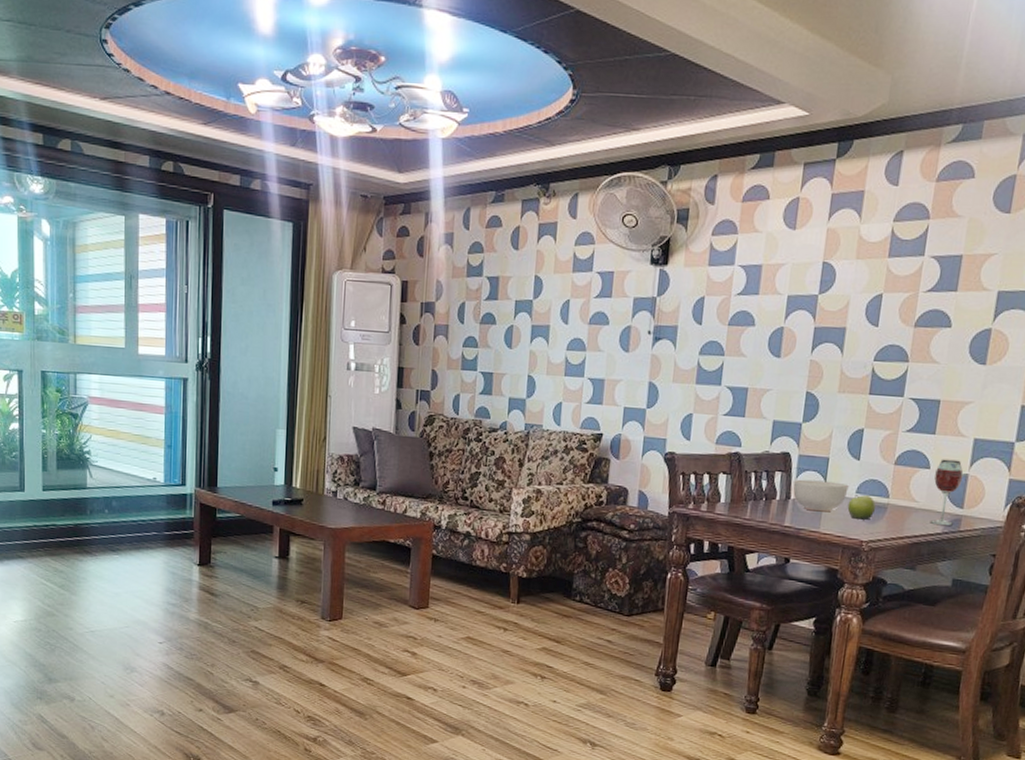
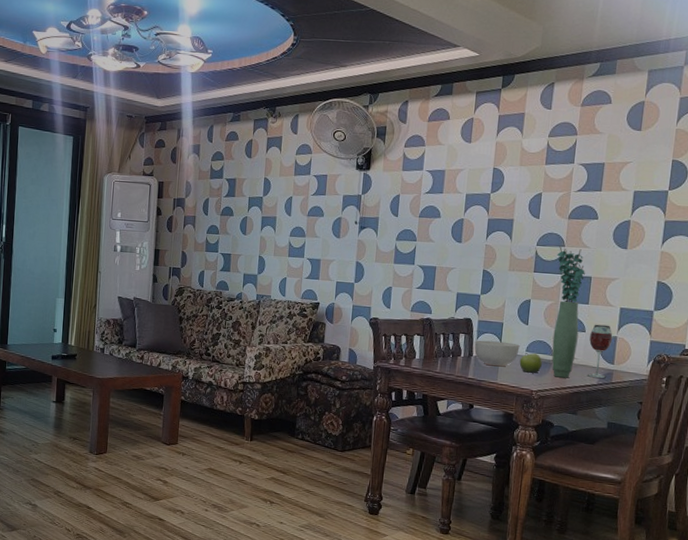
vase: none [887,360,933,526] -> present [551,245,585,378]

